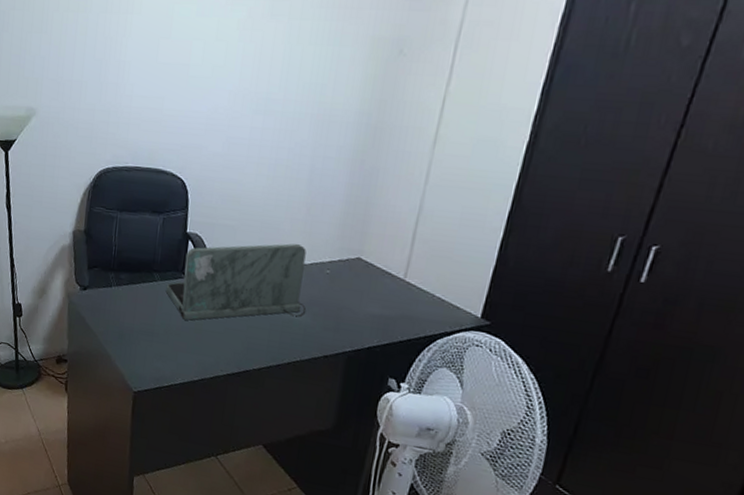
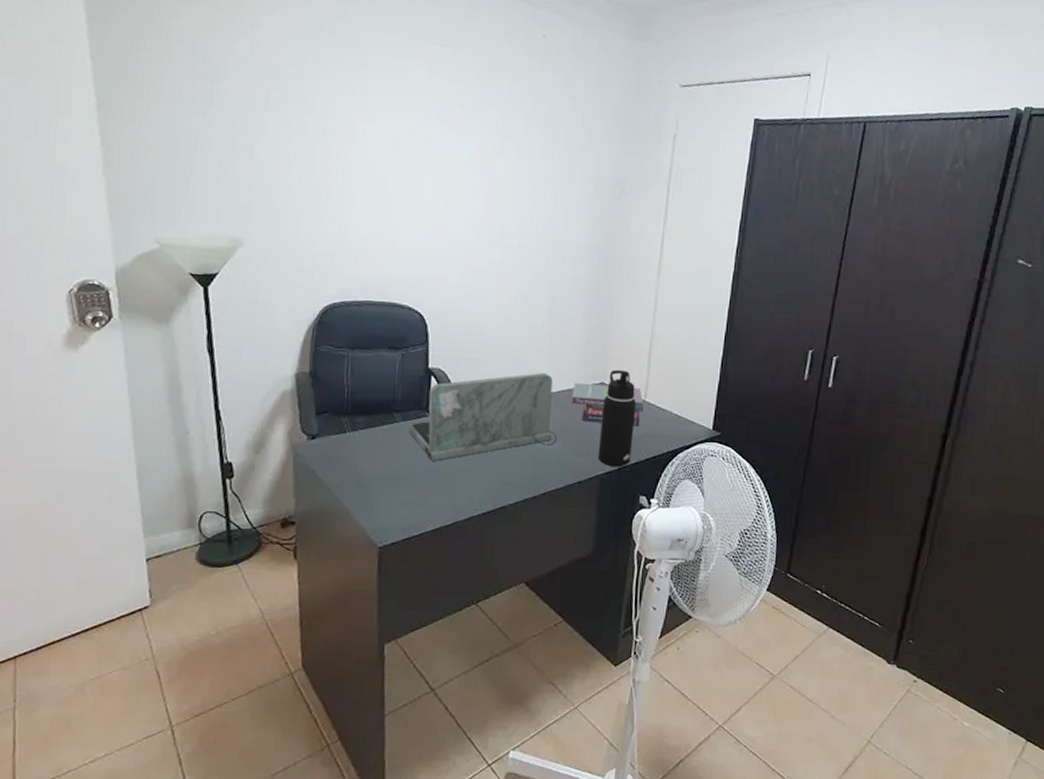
books: none [323,255,403,307] -> present [571,382,644,426]
water bottle: none [346,245,395,347] -> present [597,369,637,467]

